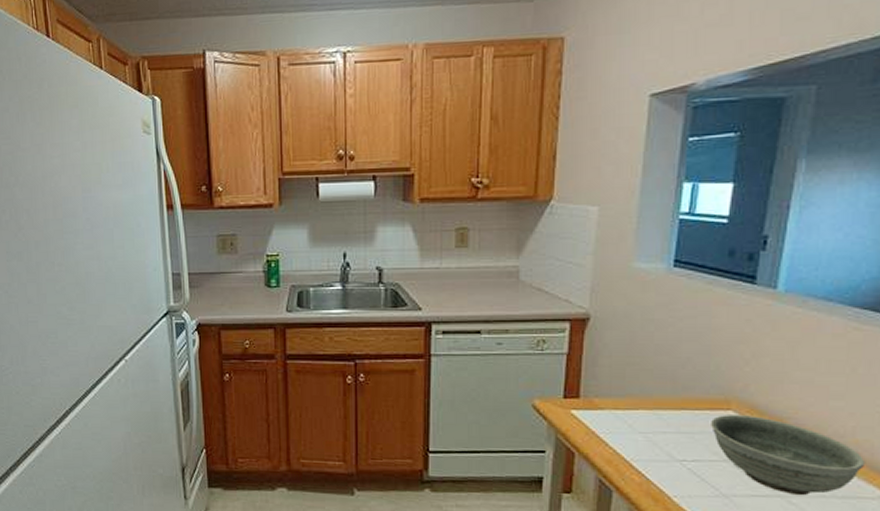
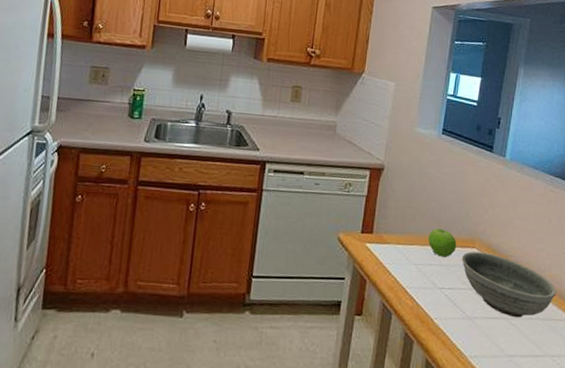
fruit: none [658,388,703,423] -> present [428,228,457,257]

